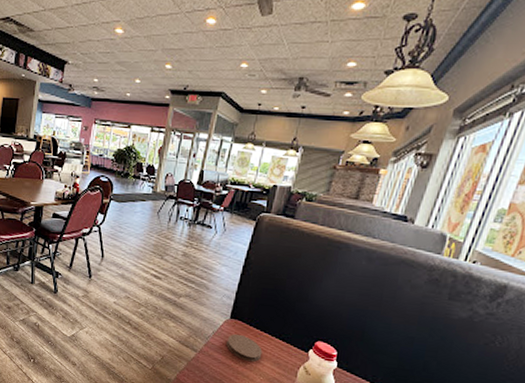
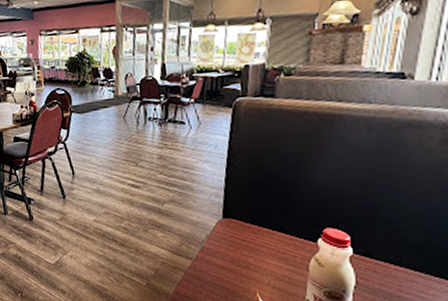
coaster: present [226,333,263,363] -> none [223,233,266,262]

